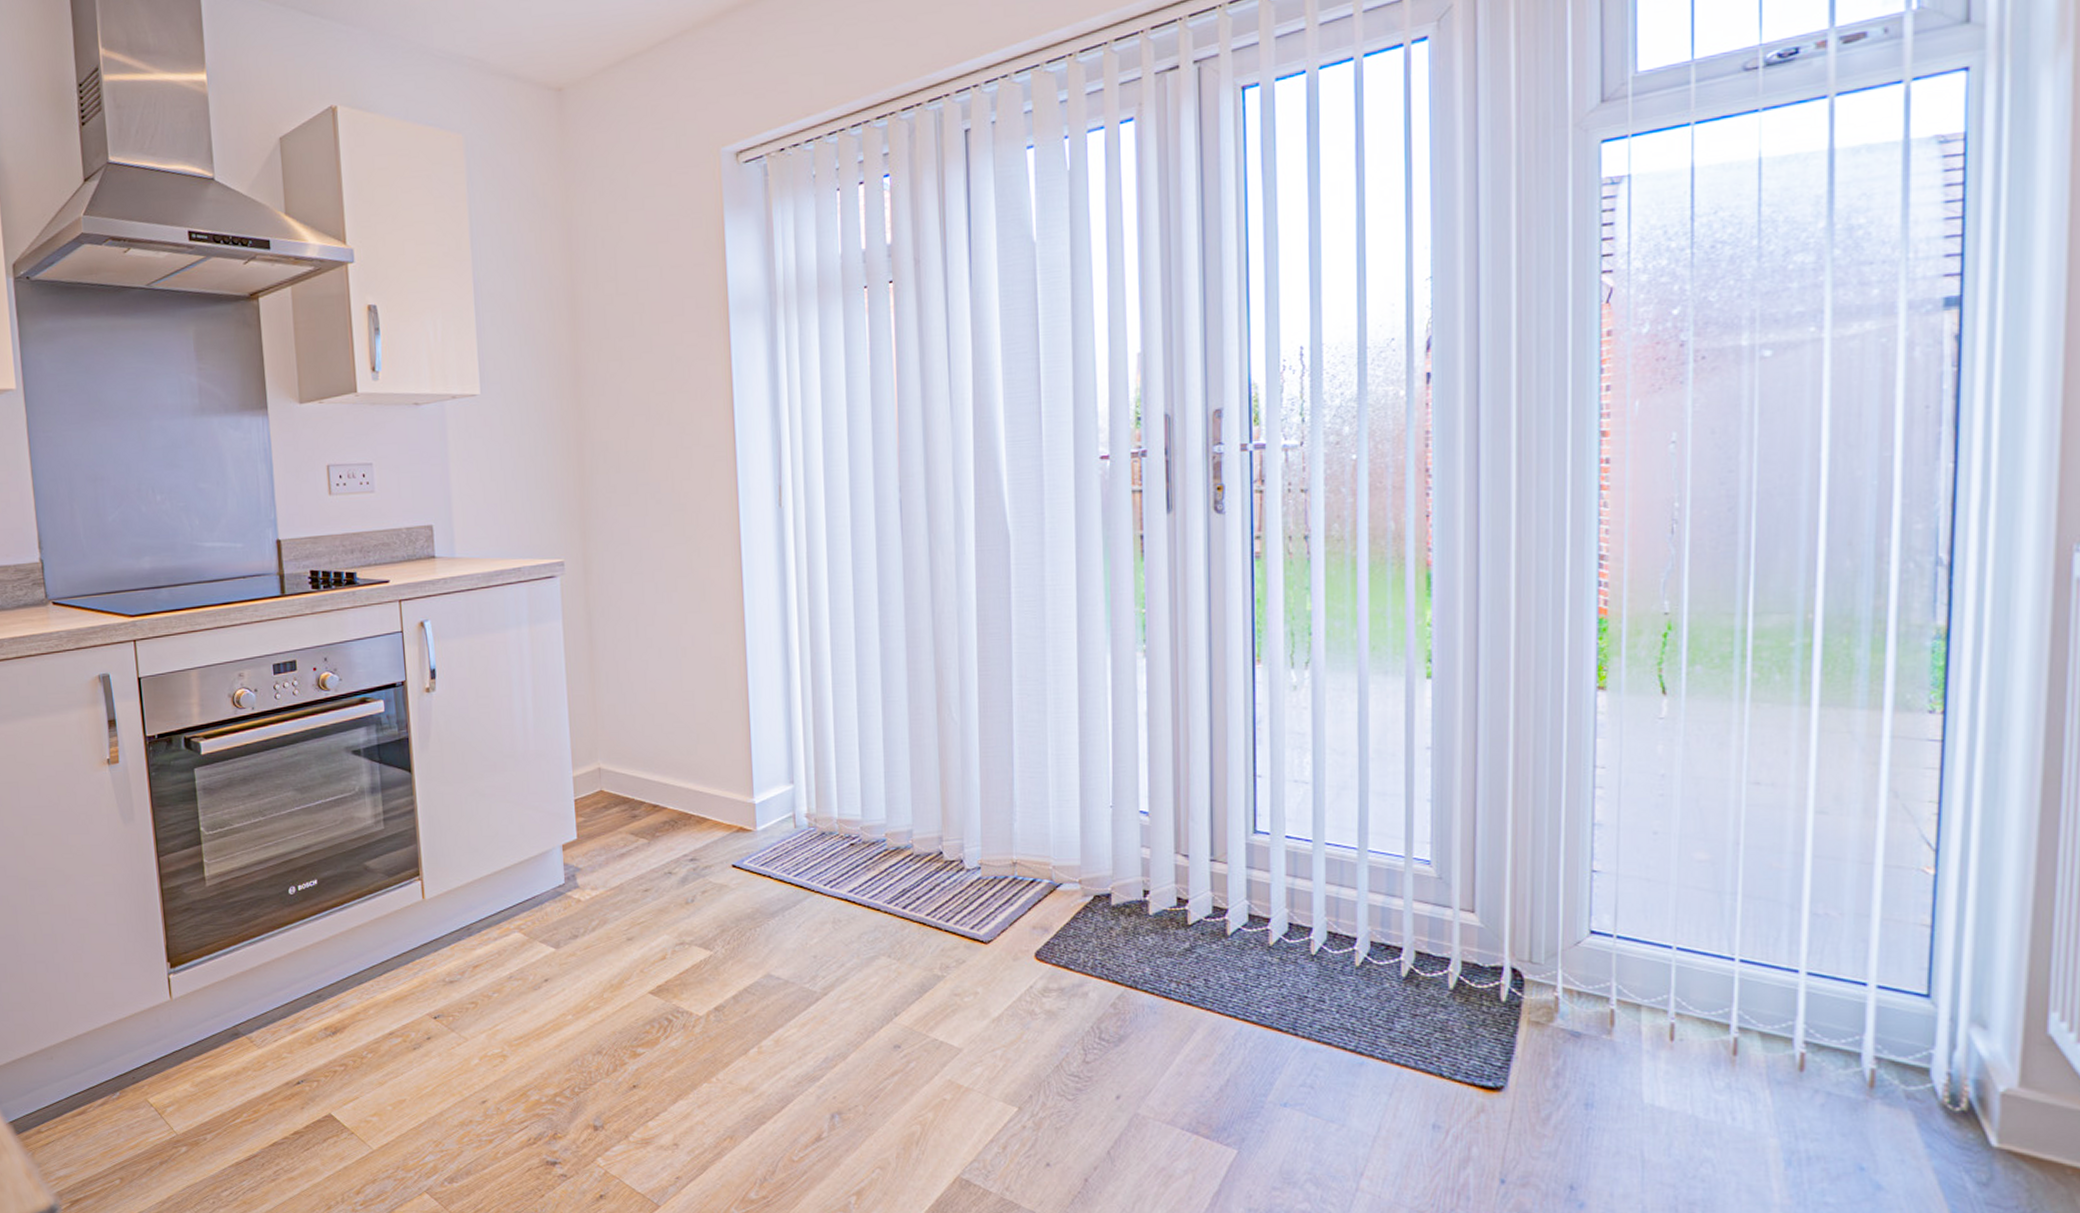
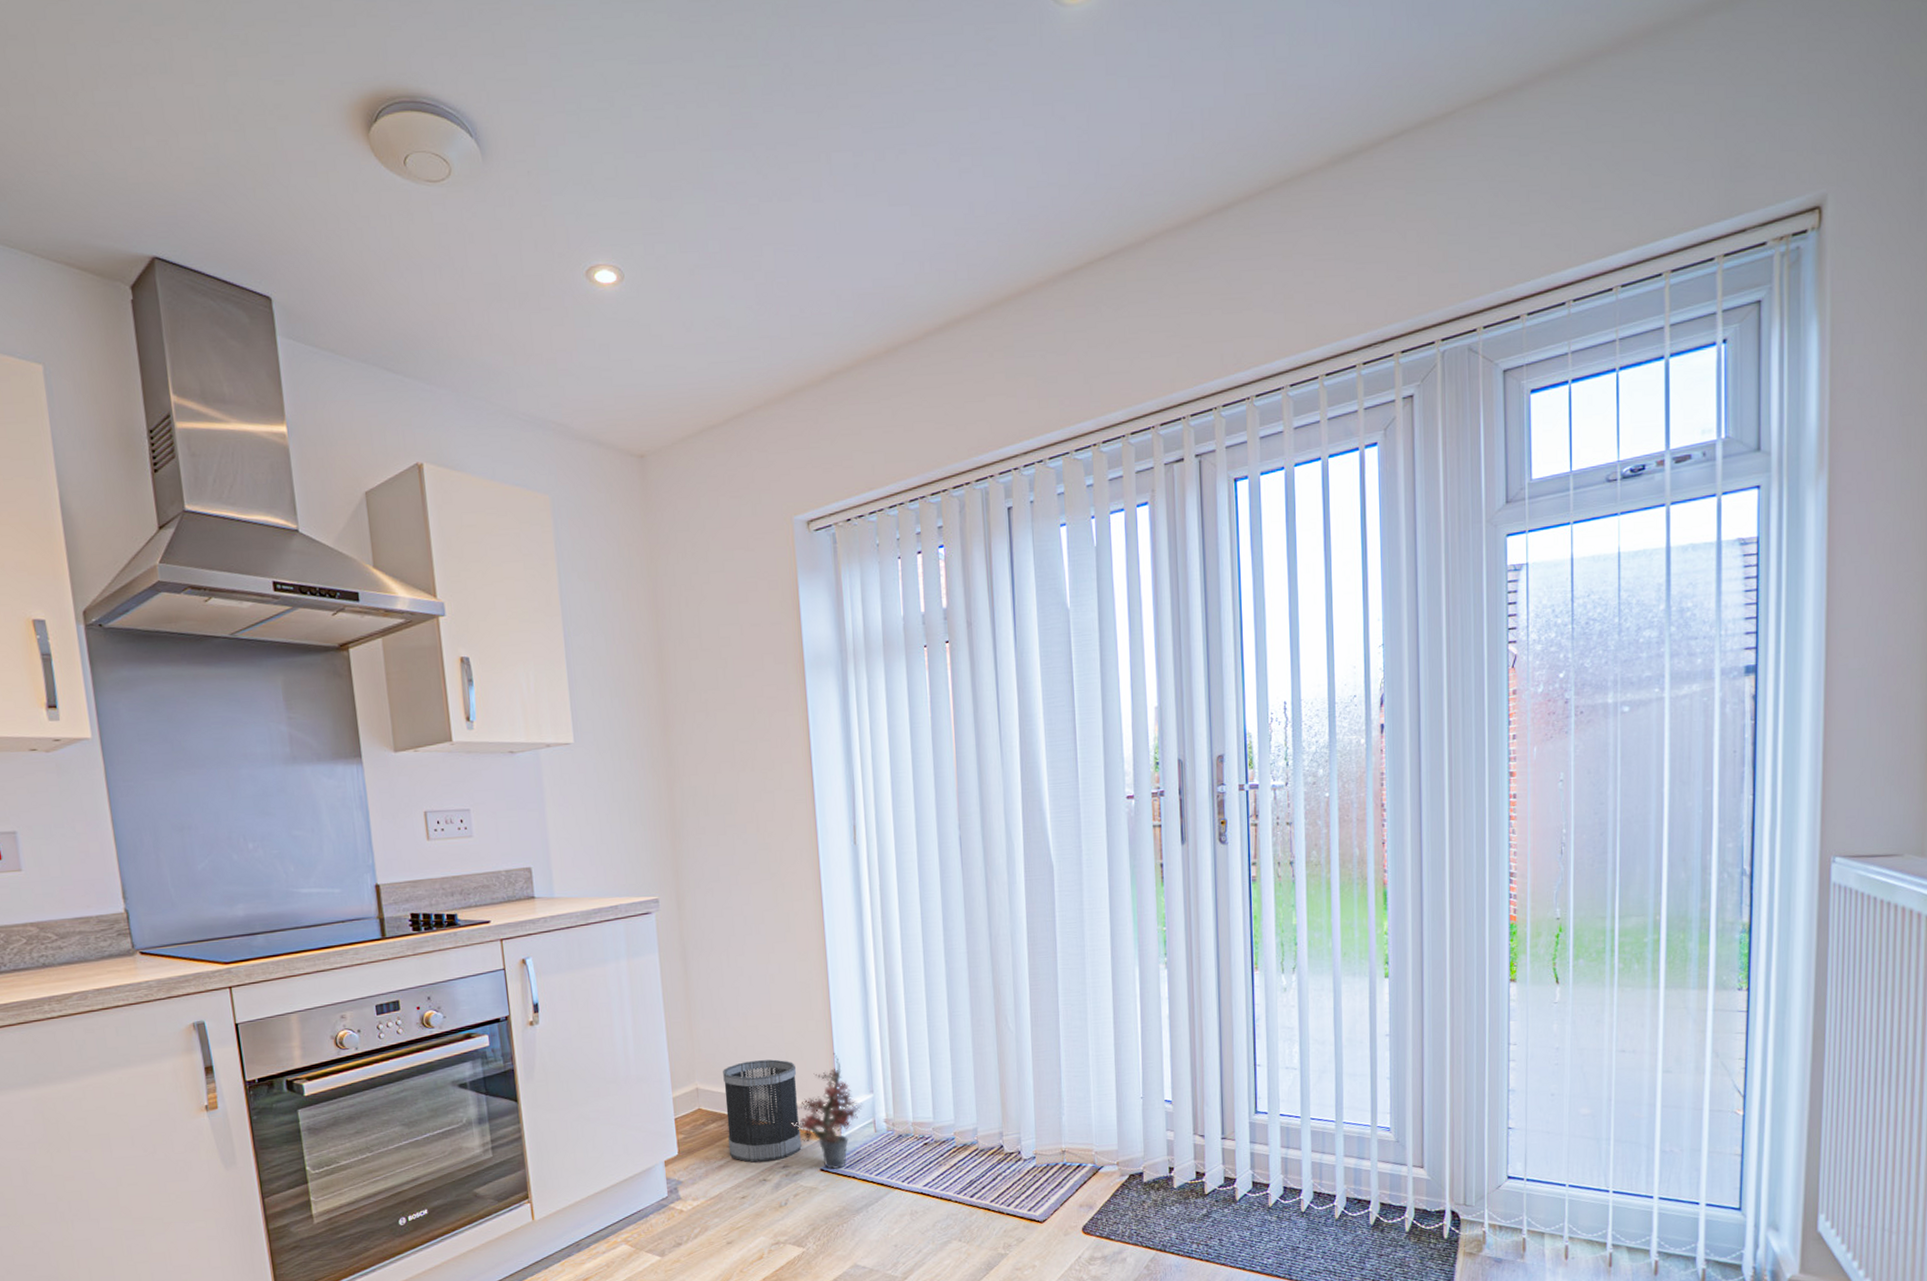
wastebasket: none [628,741,712,853] -> present [723,1059,802,1163]
potted plant: none [699,736,782,867] -> present [790,1052,863,1170]

